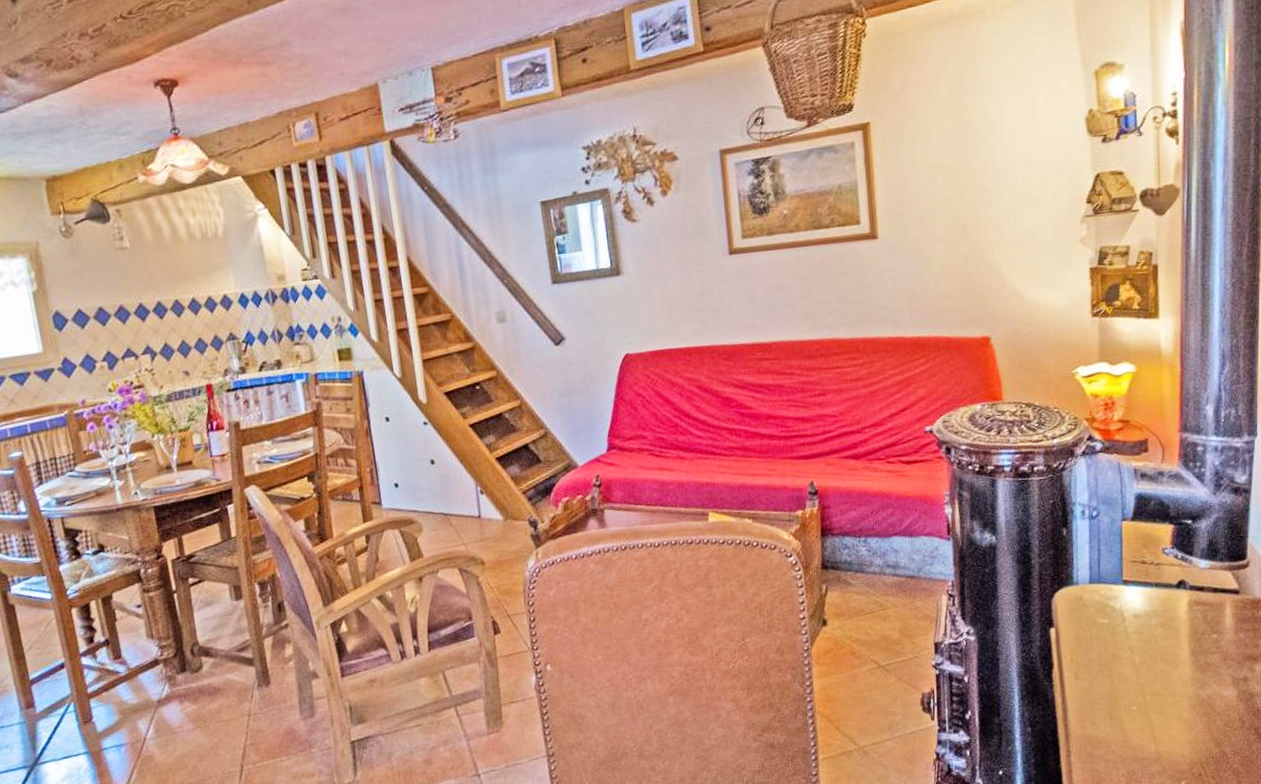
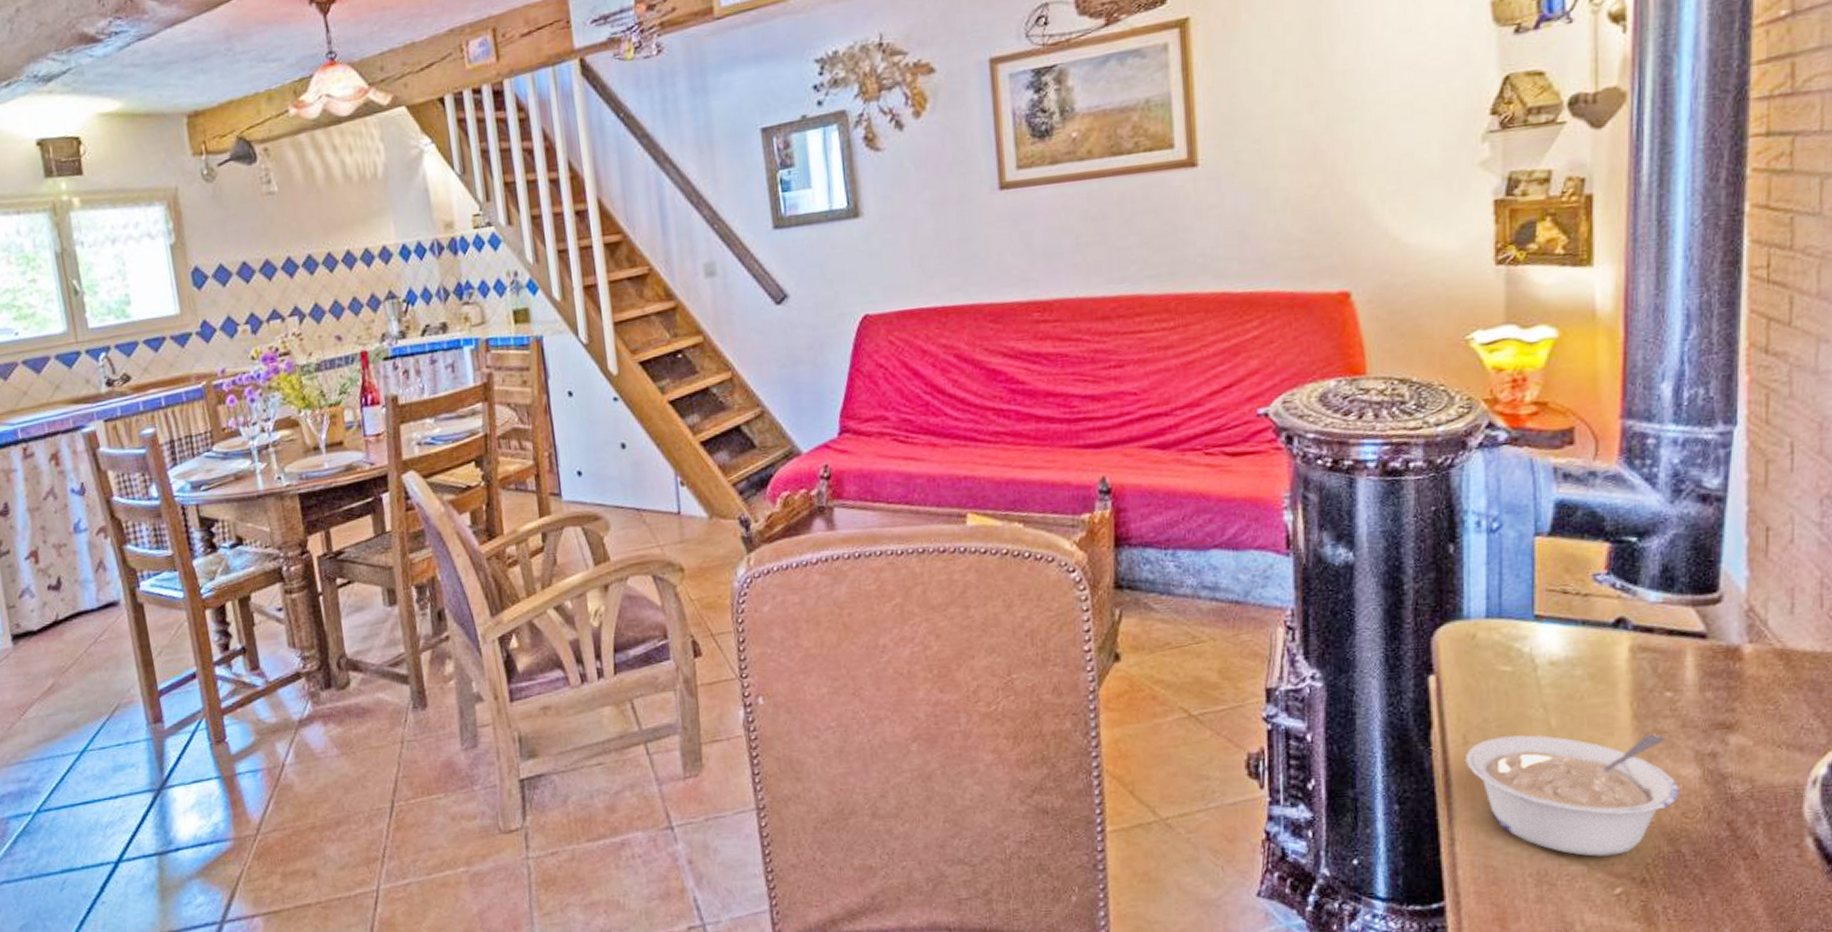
legume: none [1076,666,1223,759] -> present [1464,734,1679,857]

